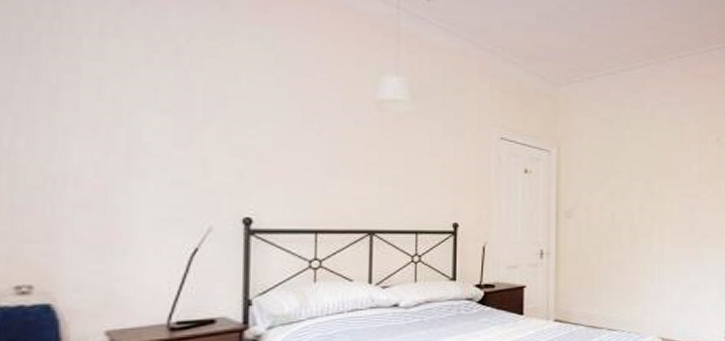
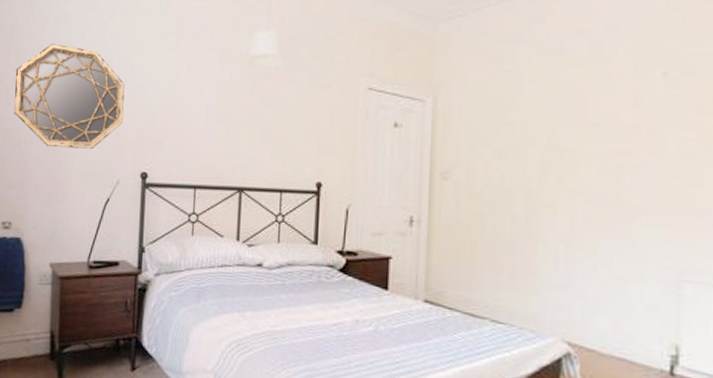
home mirror: none [29,62,216,191] -> present [14,44,125,149]

